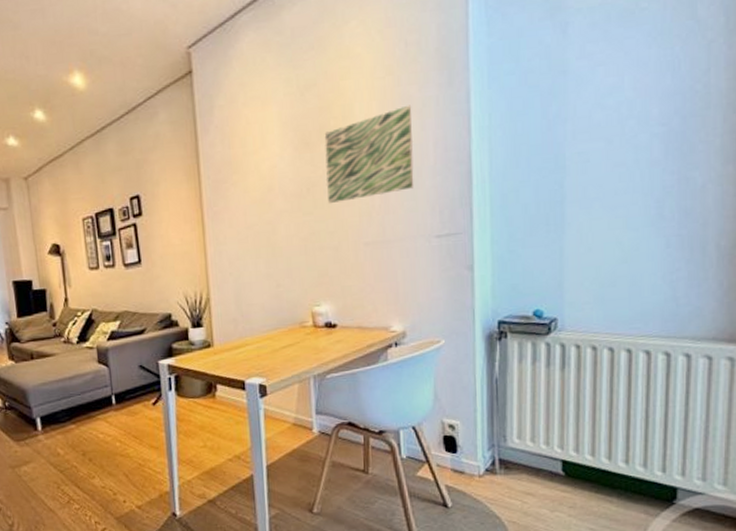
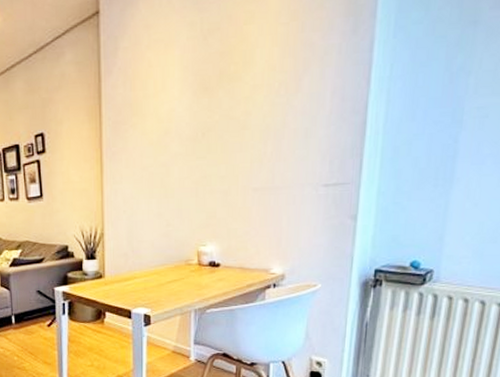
wall art: present [324,105,414,203] -> none [222,52,313,148]

